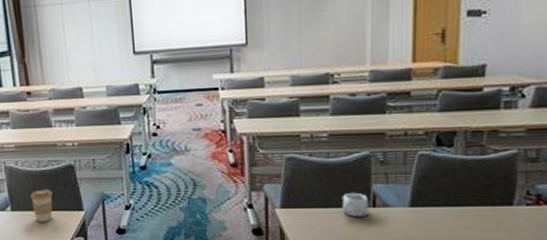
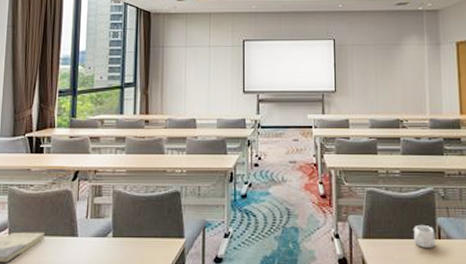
coffee cup: present [30,189,53,222] -> none [134,215,156,250]

